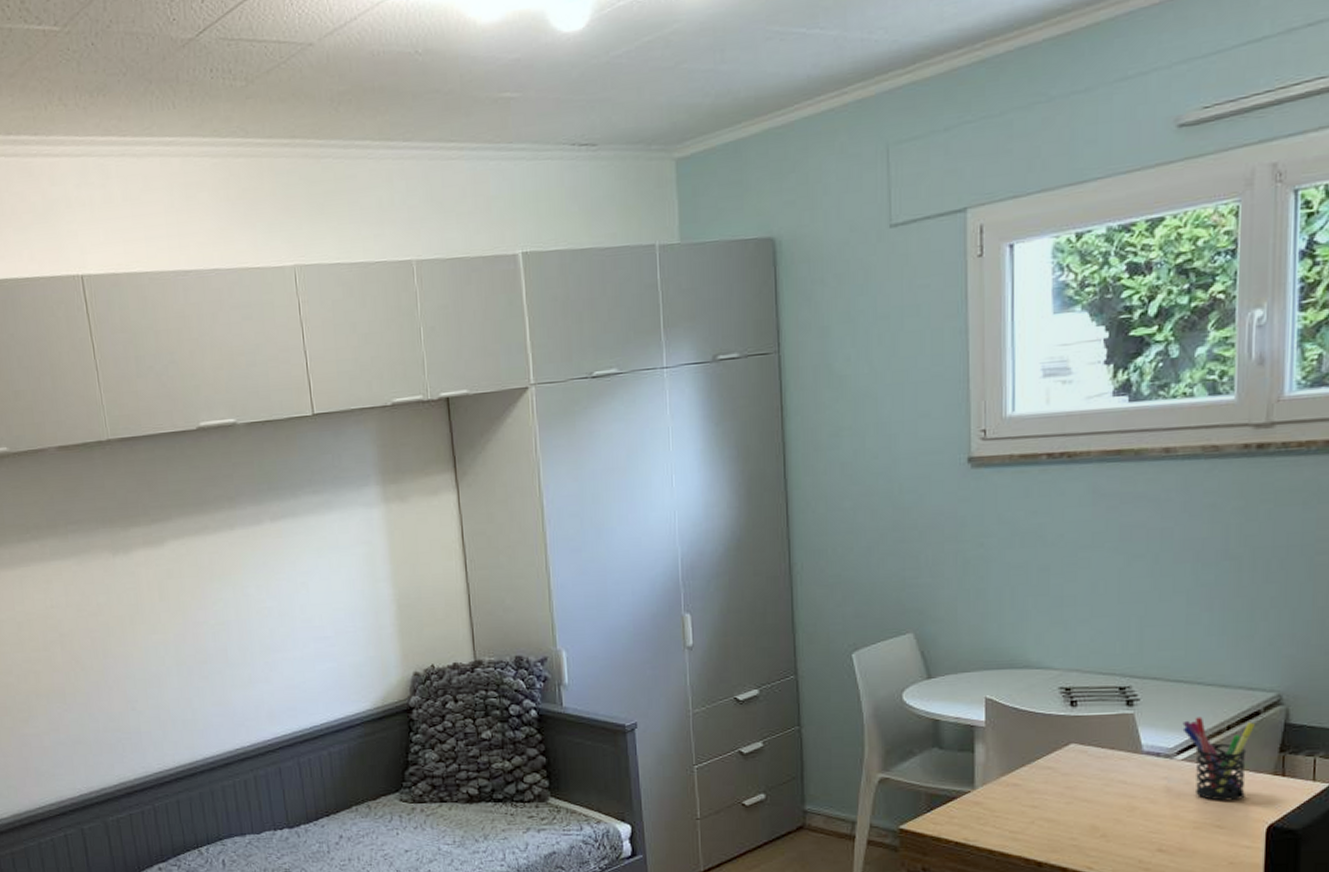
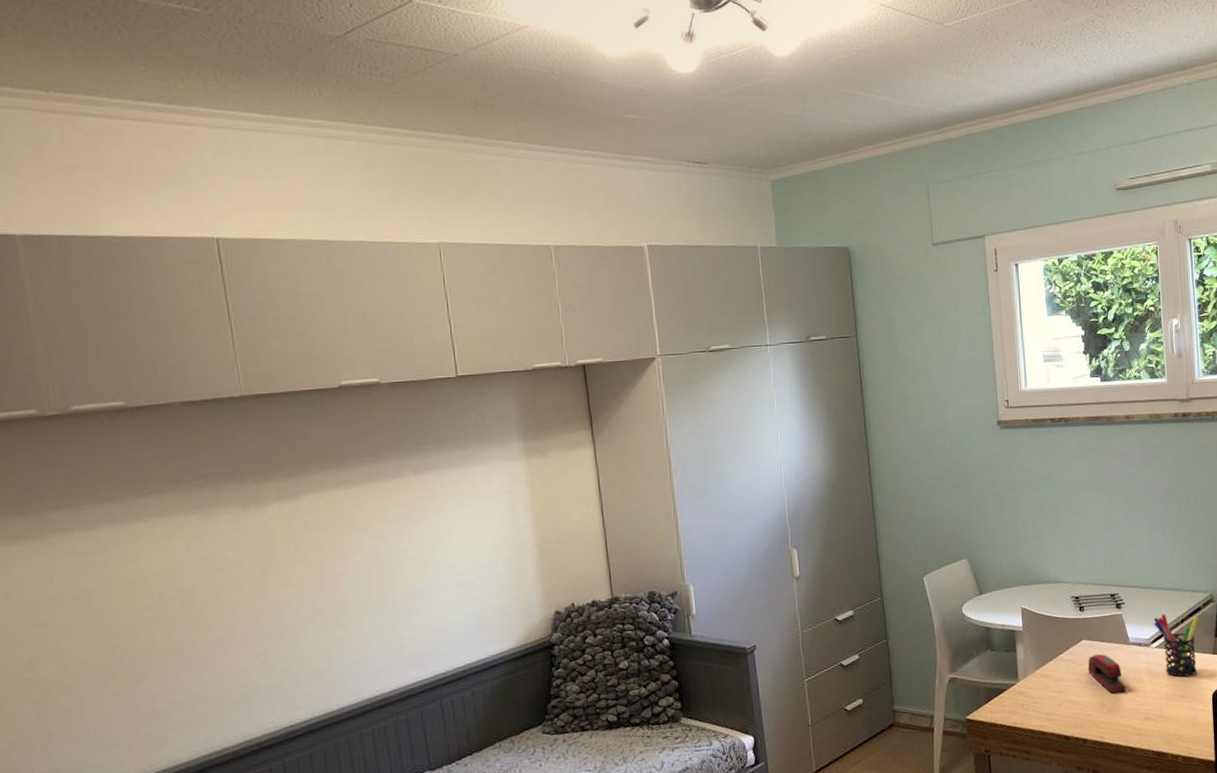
stapler: none [1076,762,1133,815] -> present [1087,654,1127,694]

